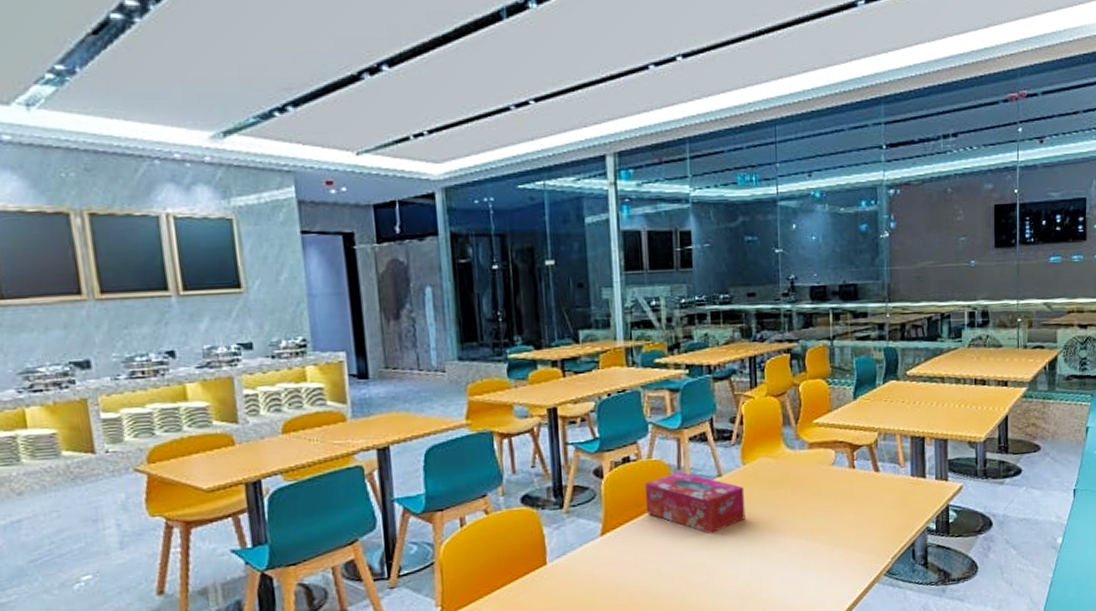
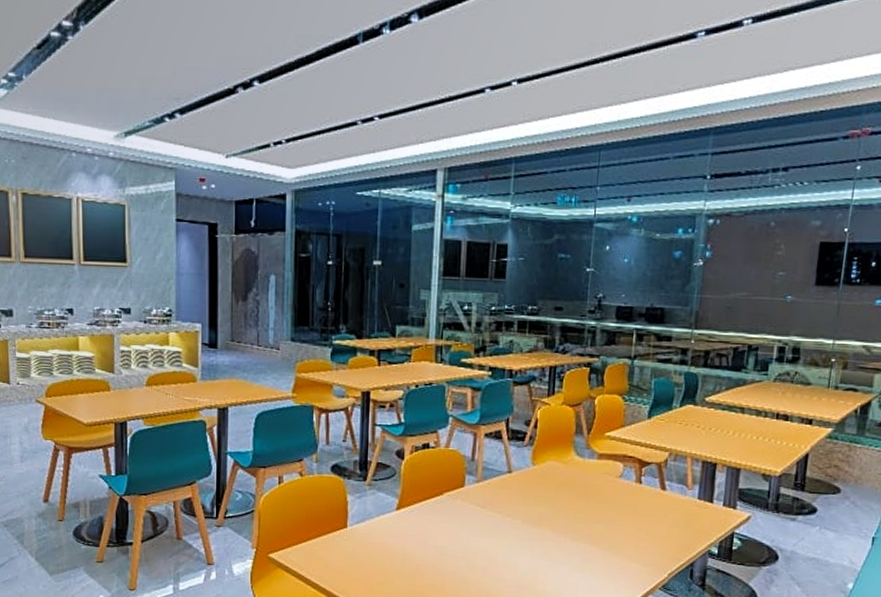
tissue box: present [644,471,745,534] -> none [439,463,532,524]

